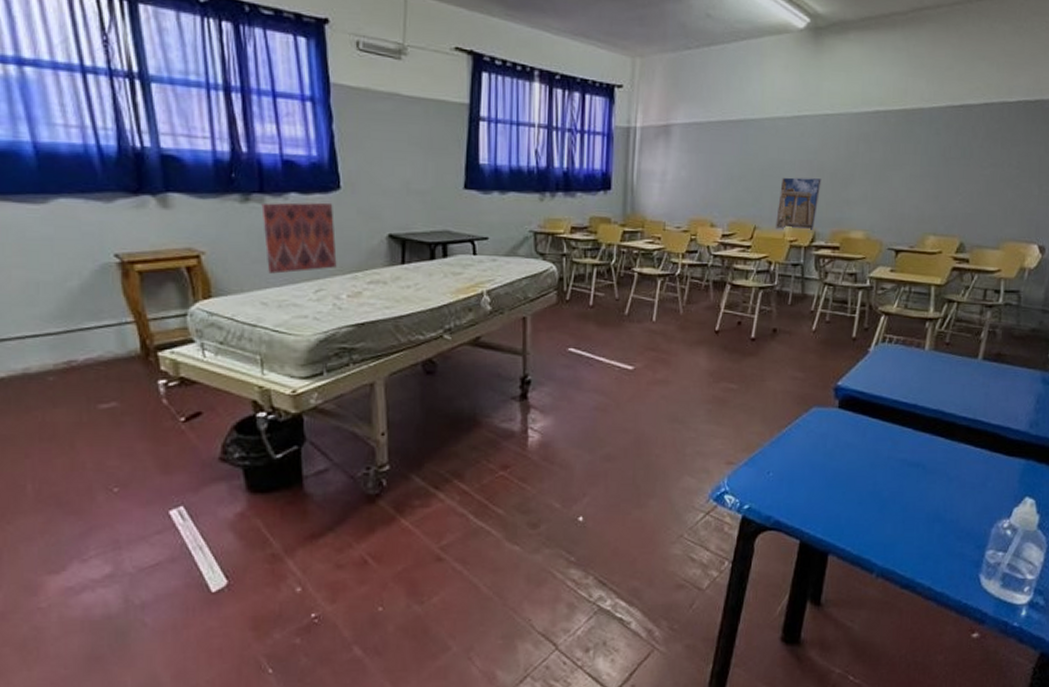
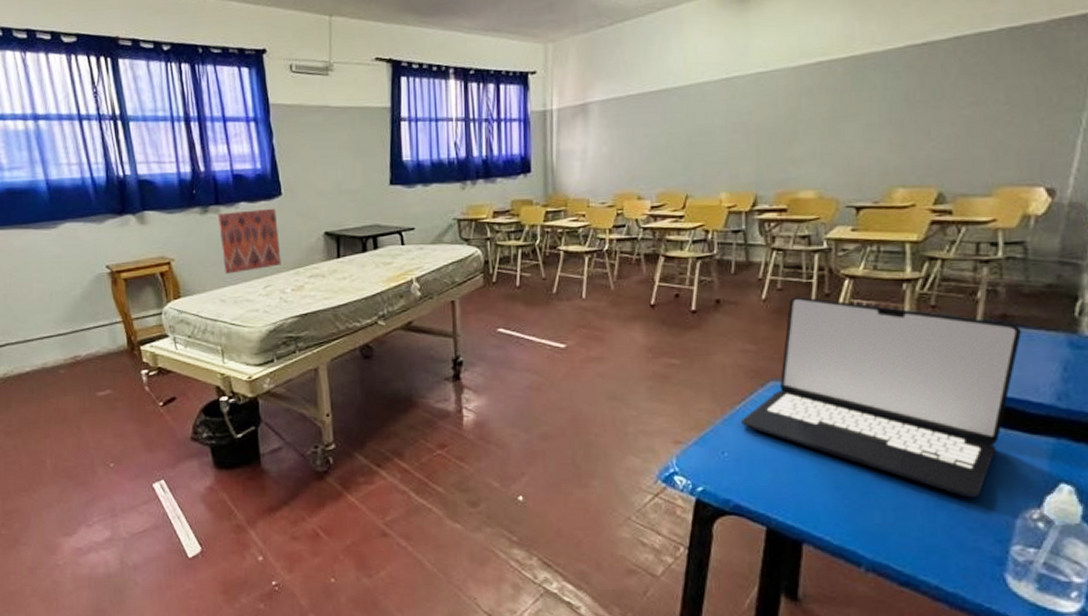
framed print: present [775,177,821,233] -> none [709,140,760,197]
laptop: none [786,329,1010,511] -> present [741,296,1021,498]

